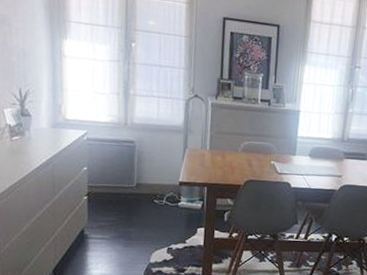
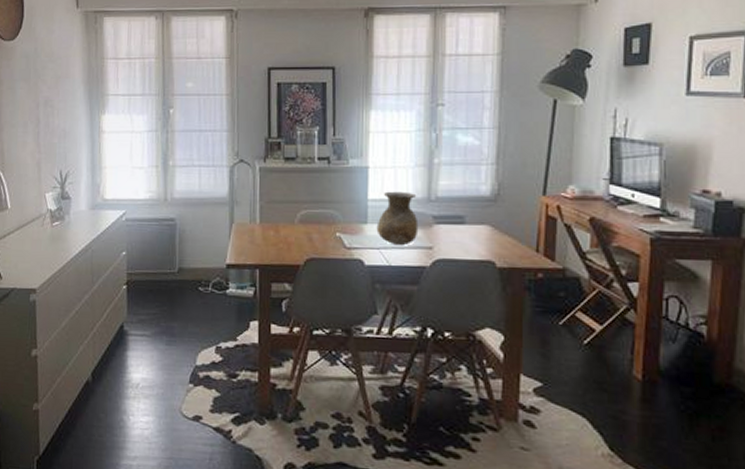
vase: none [302,131,334,174] -> present [376,191,419,246]

